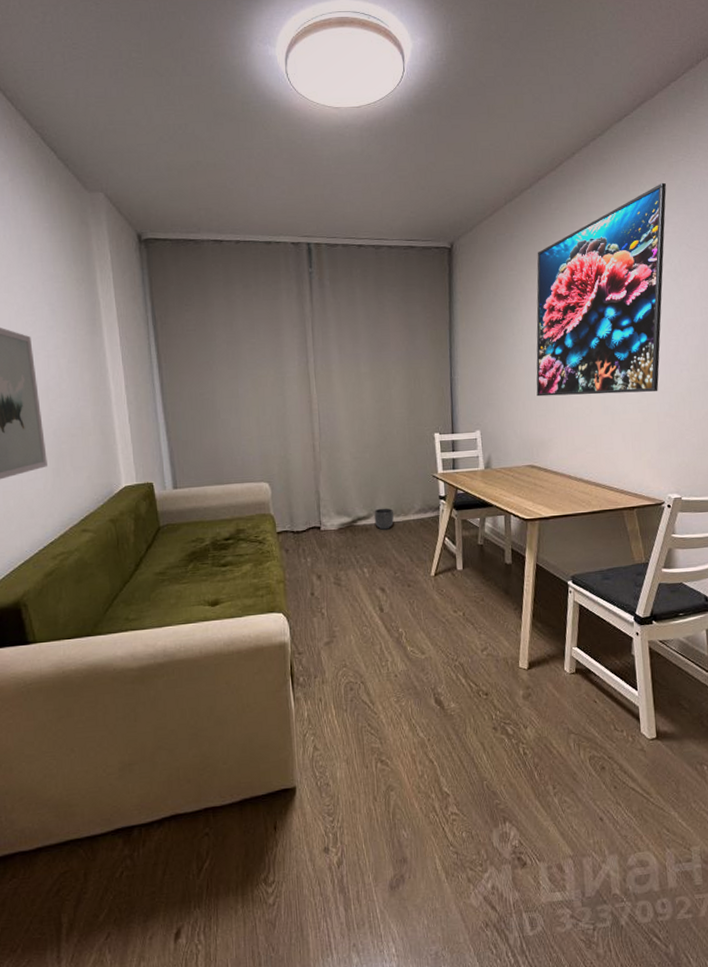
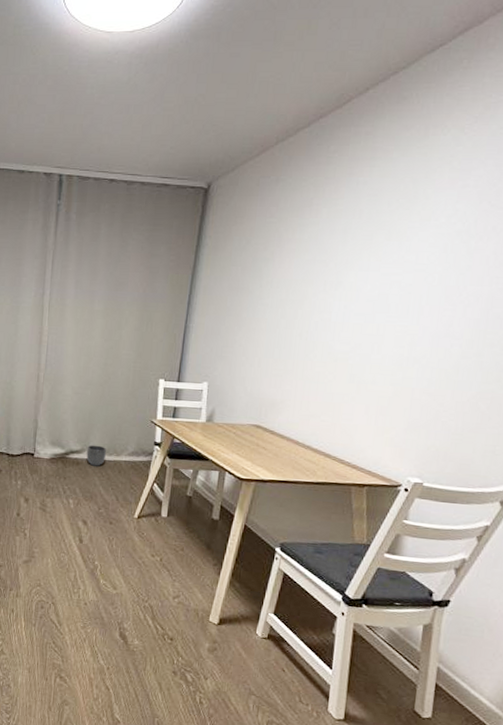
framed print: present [536,182,667,397] -> none [275,127,478,365]

